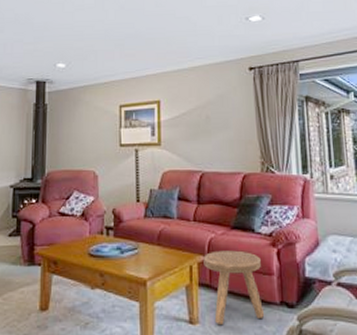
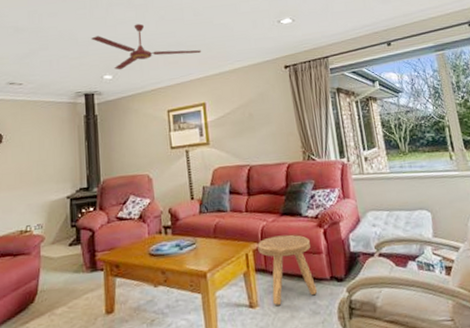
ceiling fan: none [46,11,161,59] -> present [90,23,202,70]

